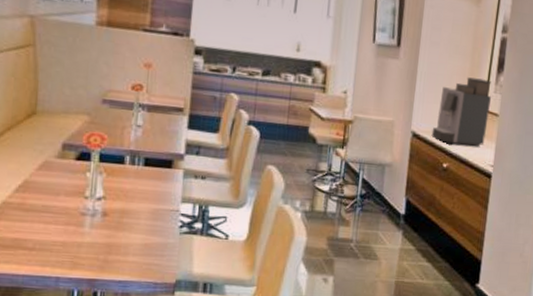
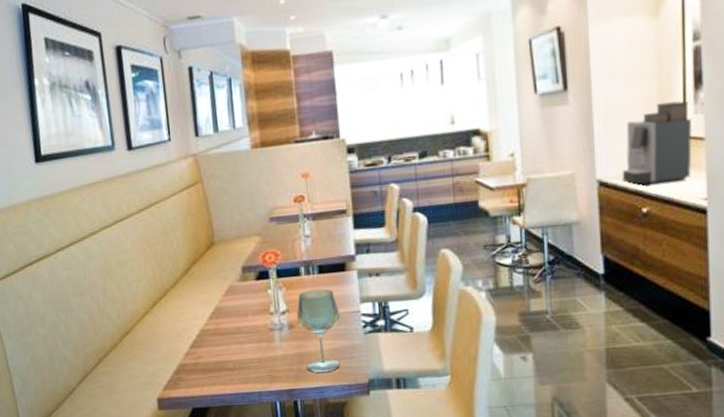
wine glass: none [111,180,159,267] -> present [296,289,341,373]

